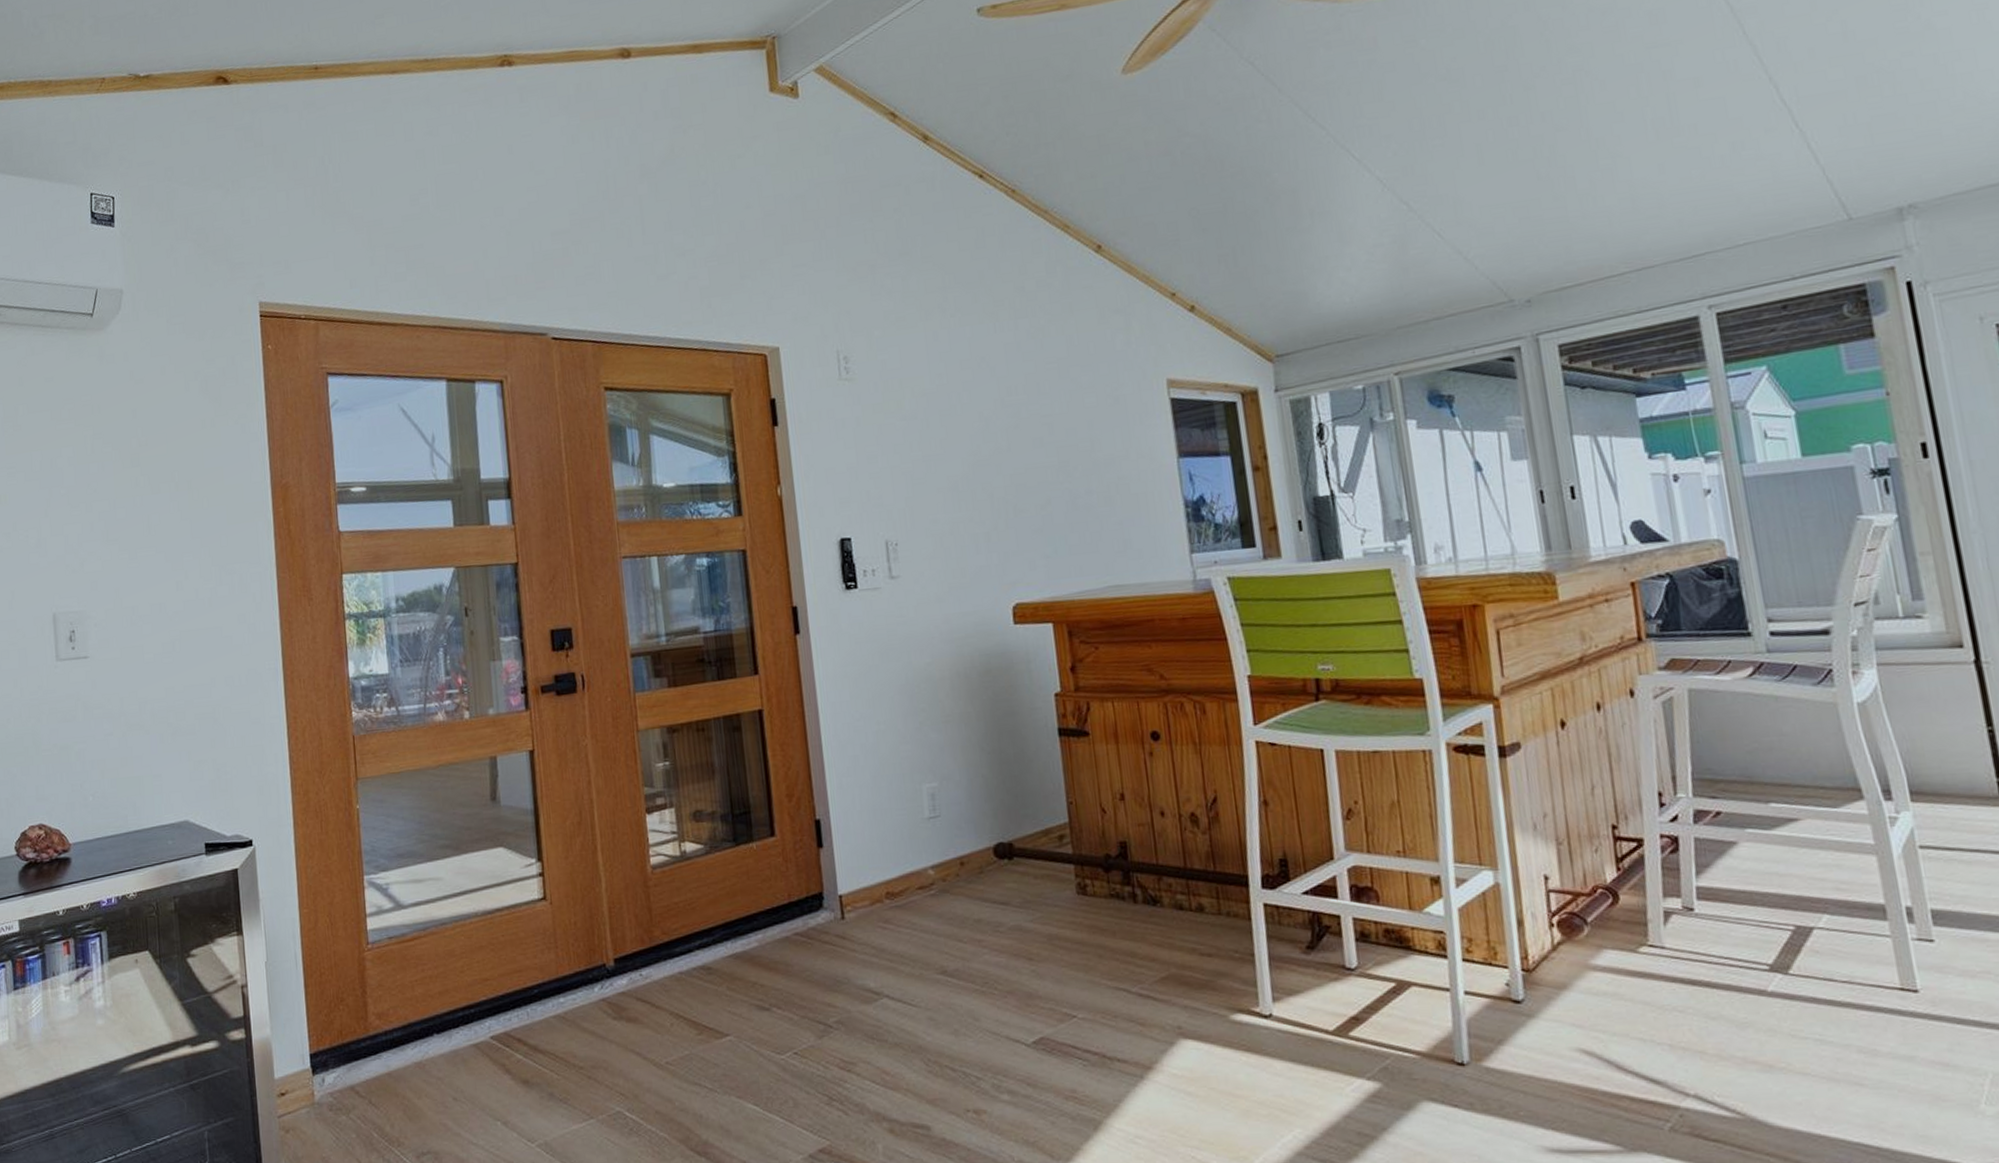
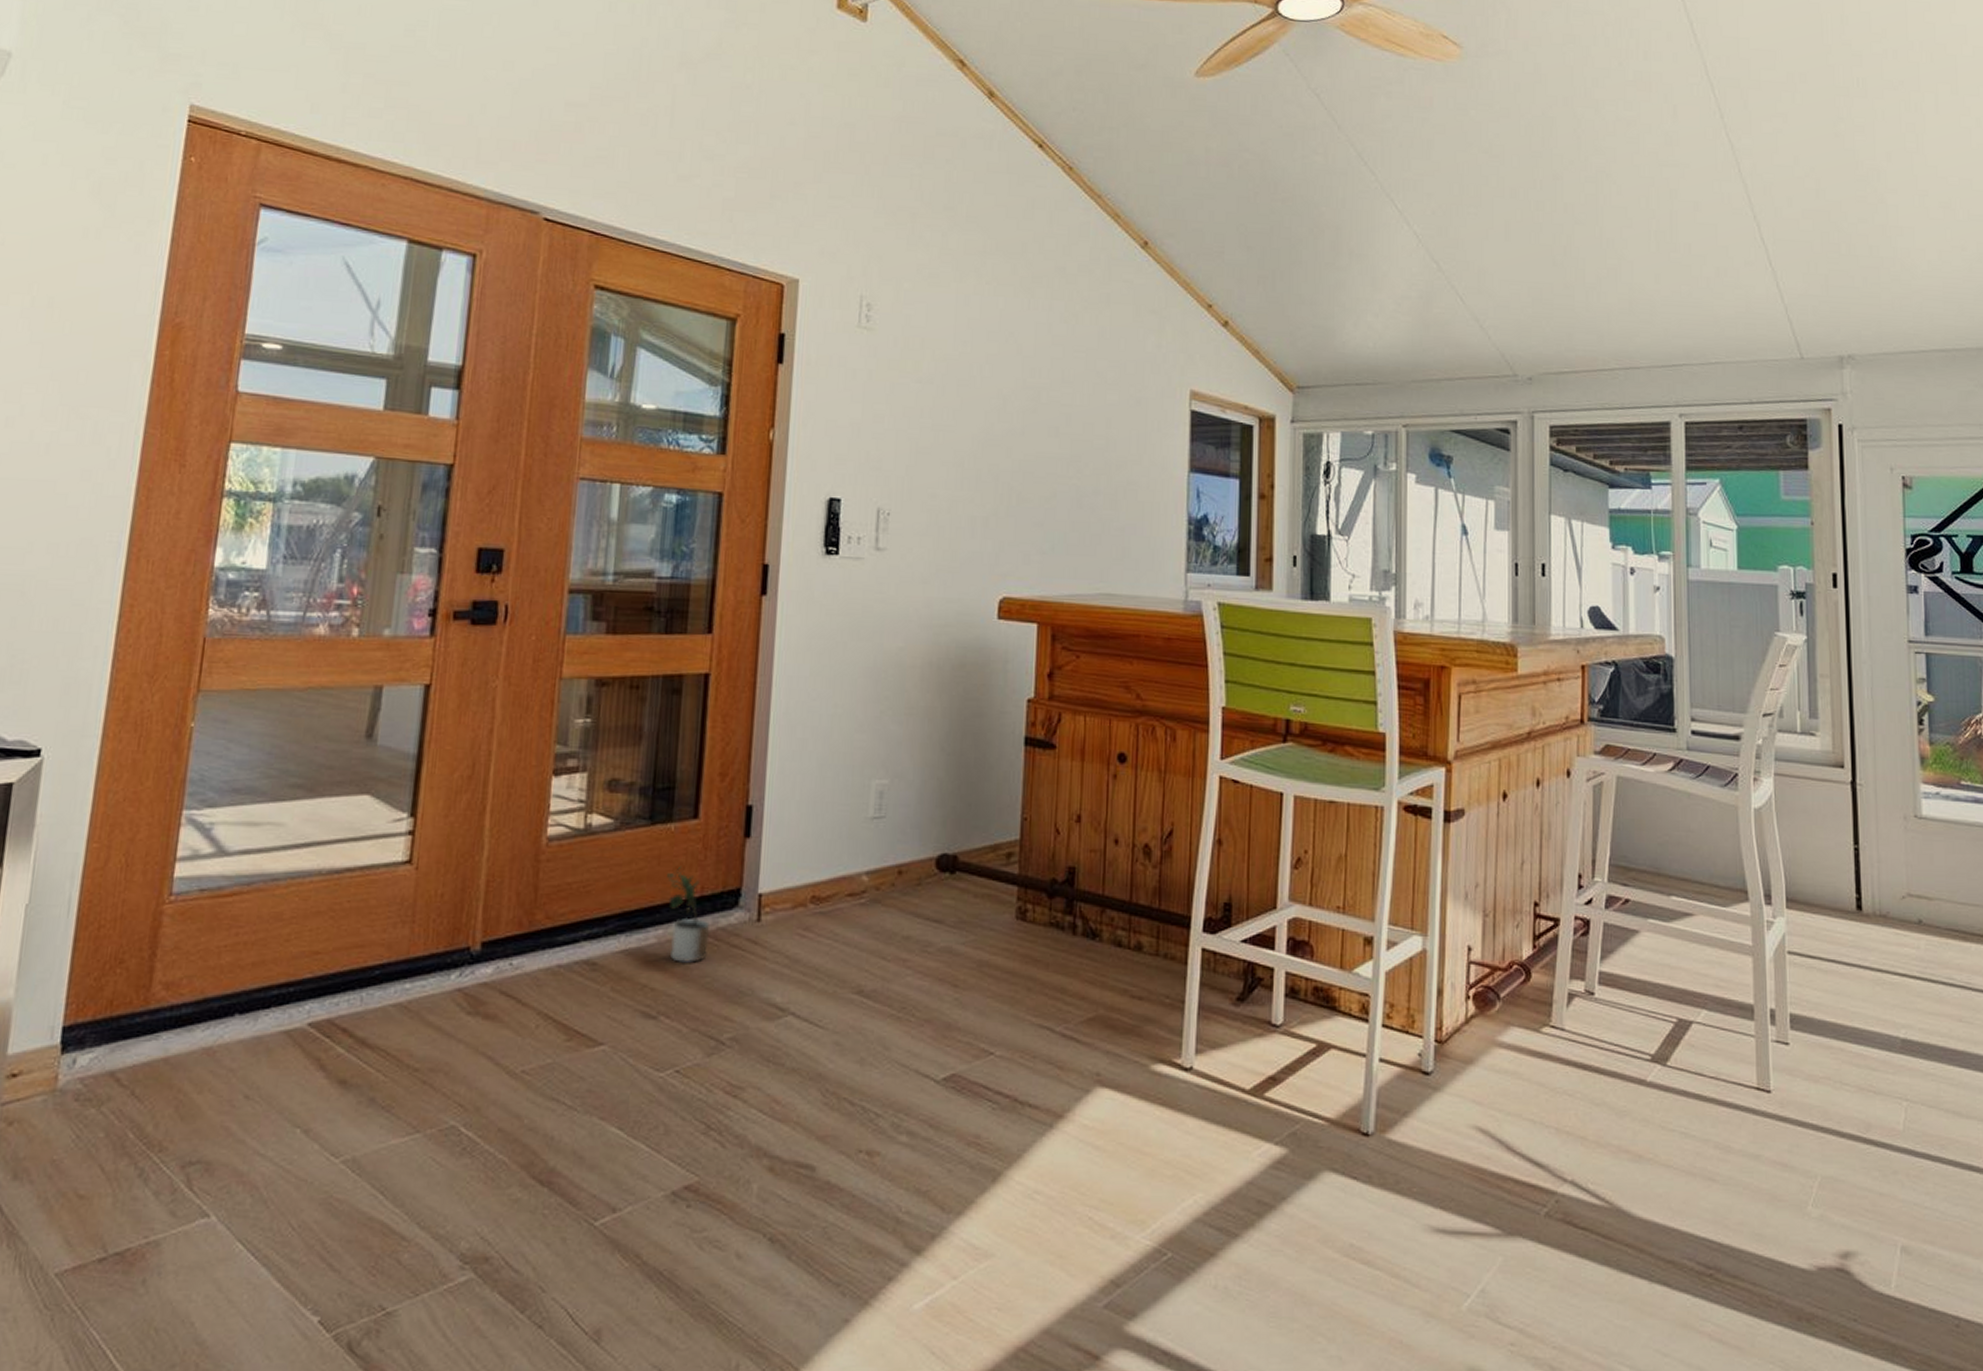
potted plant: none [757,878,803,961] -> present [667,866,711,963]

